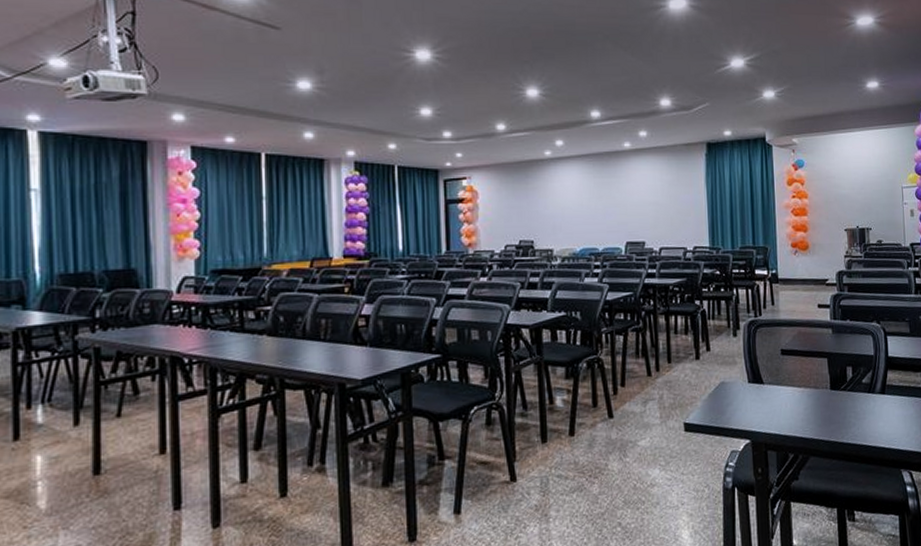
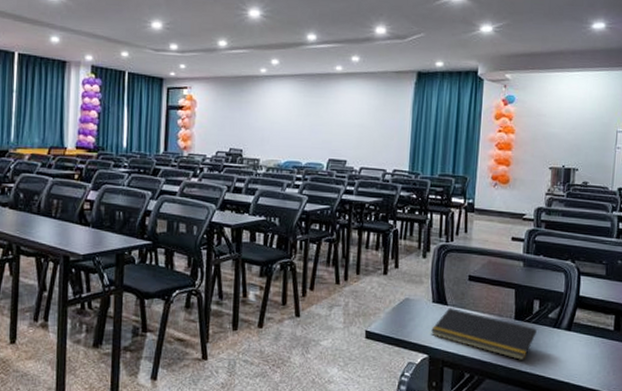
notepad: none [750,385,853,433] -> present [431,307,537,361]

